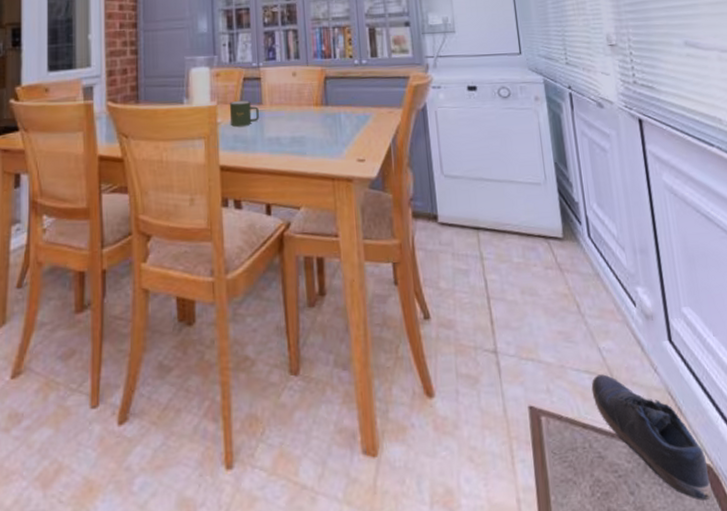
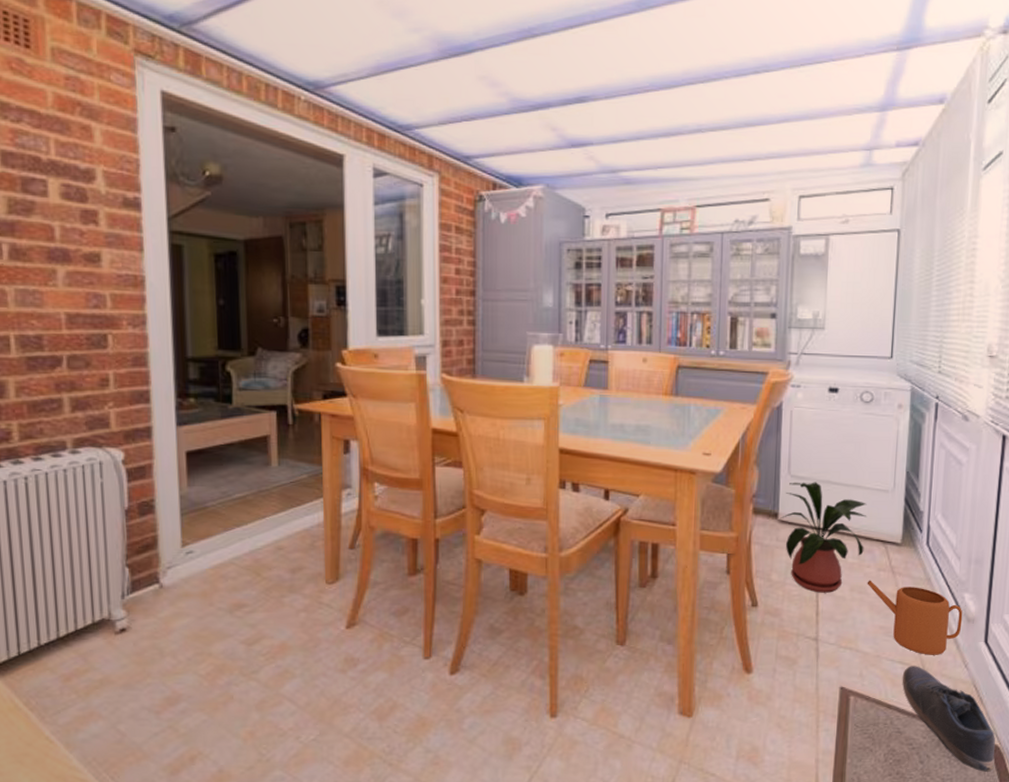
mug: present [229,101,259,128] -> none [572,384,604,411]
house plant: none [439,180,528,299] -> present [779,482,867,593]
watering can: none [536,280,642,361] -> present [867,580,963,655]

